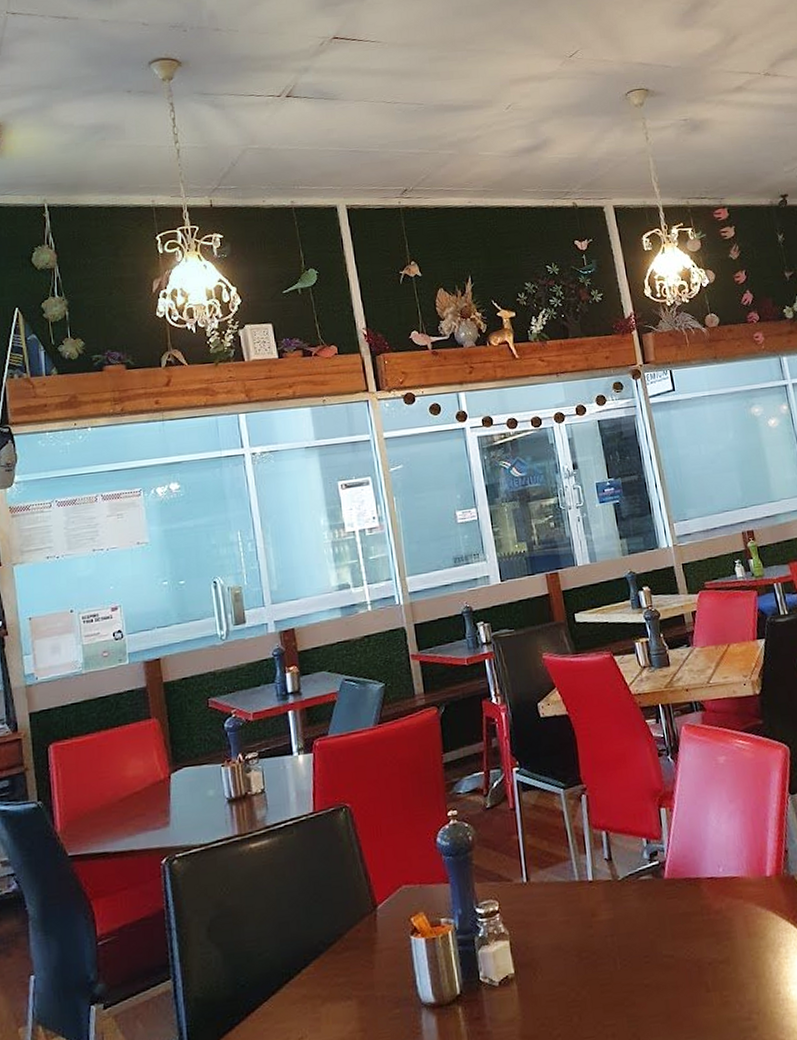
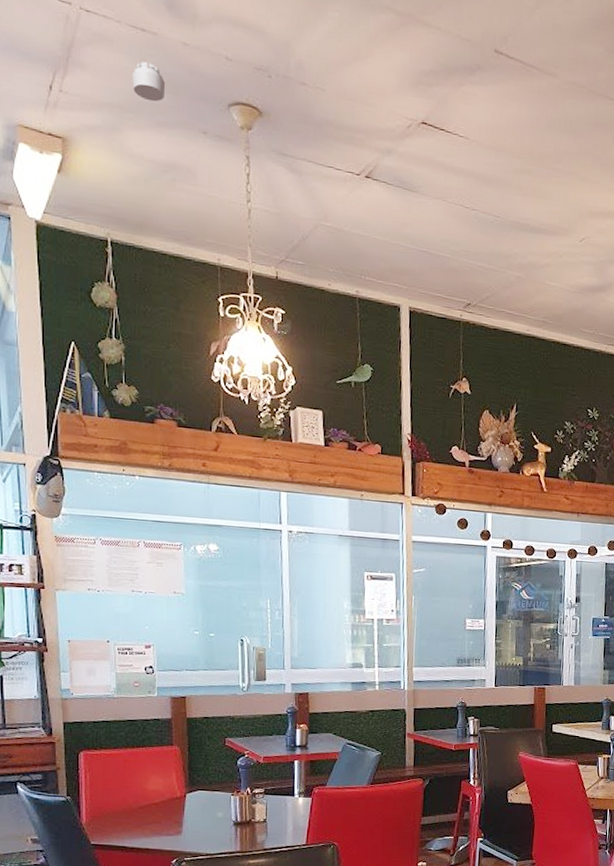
smoke detector: none [58,43,89,76] -> present [132,62,166,102]

